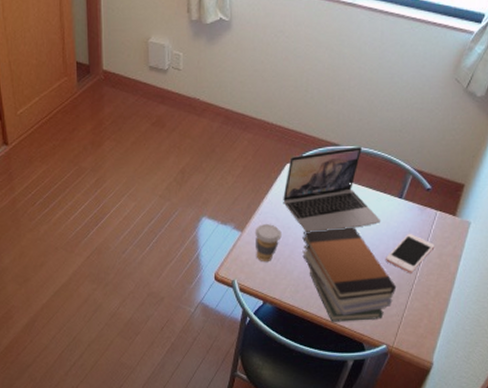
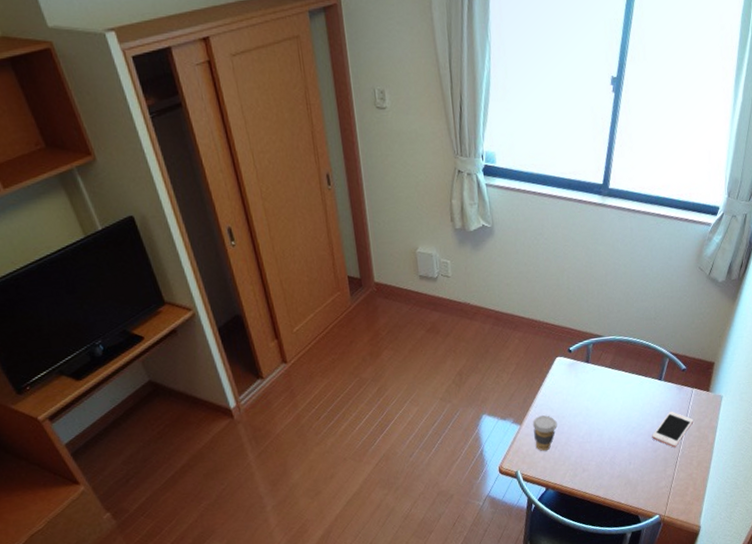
laptop: present [283,146,381,232] -> none [555,335,645,419]
book stack: present [302,227,397,322] -> none [576,410,664,500]

